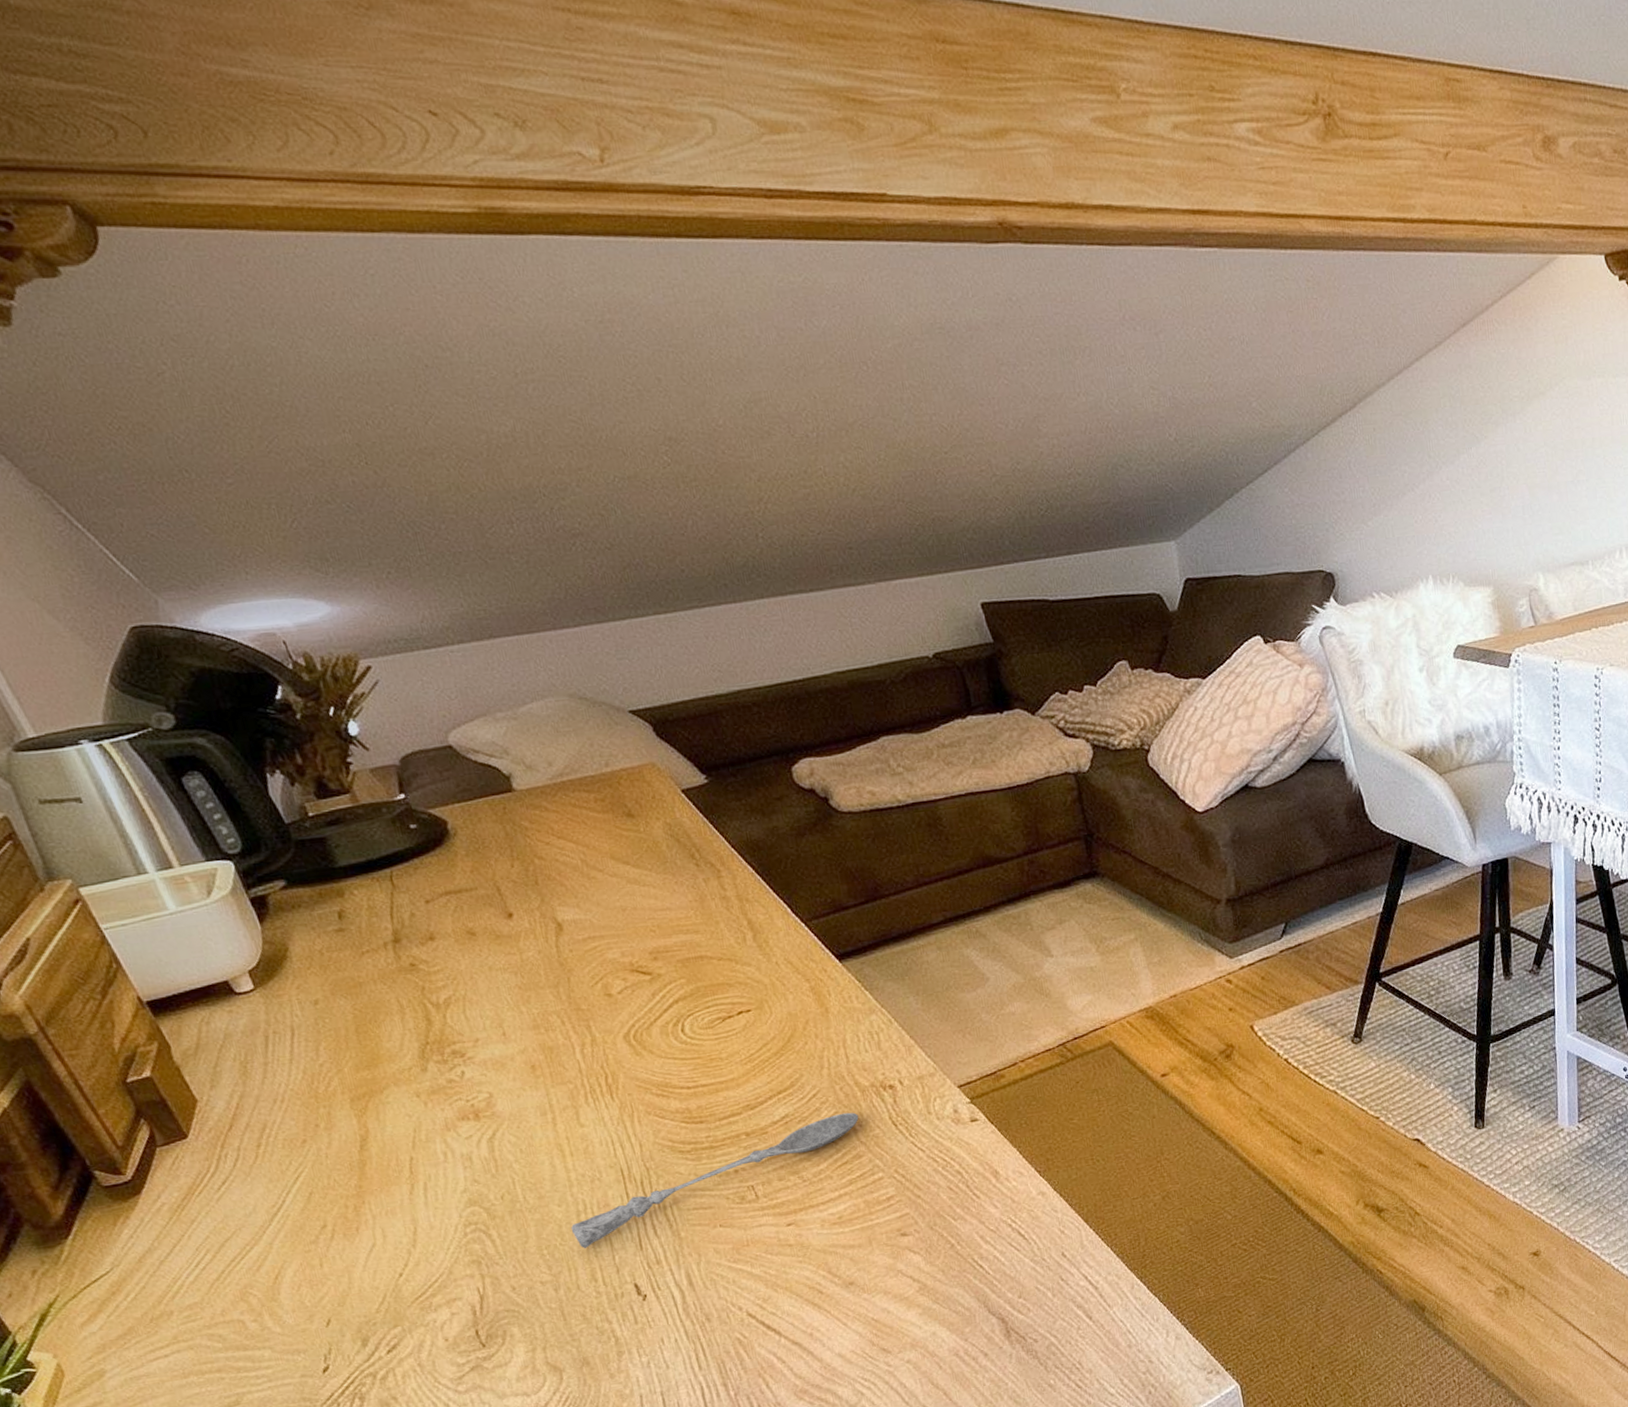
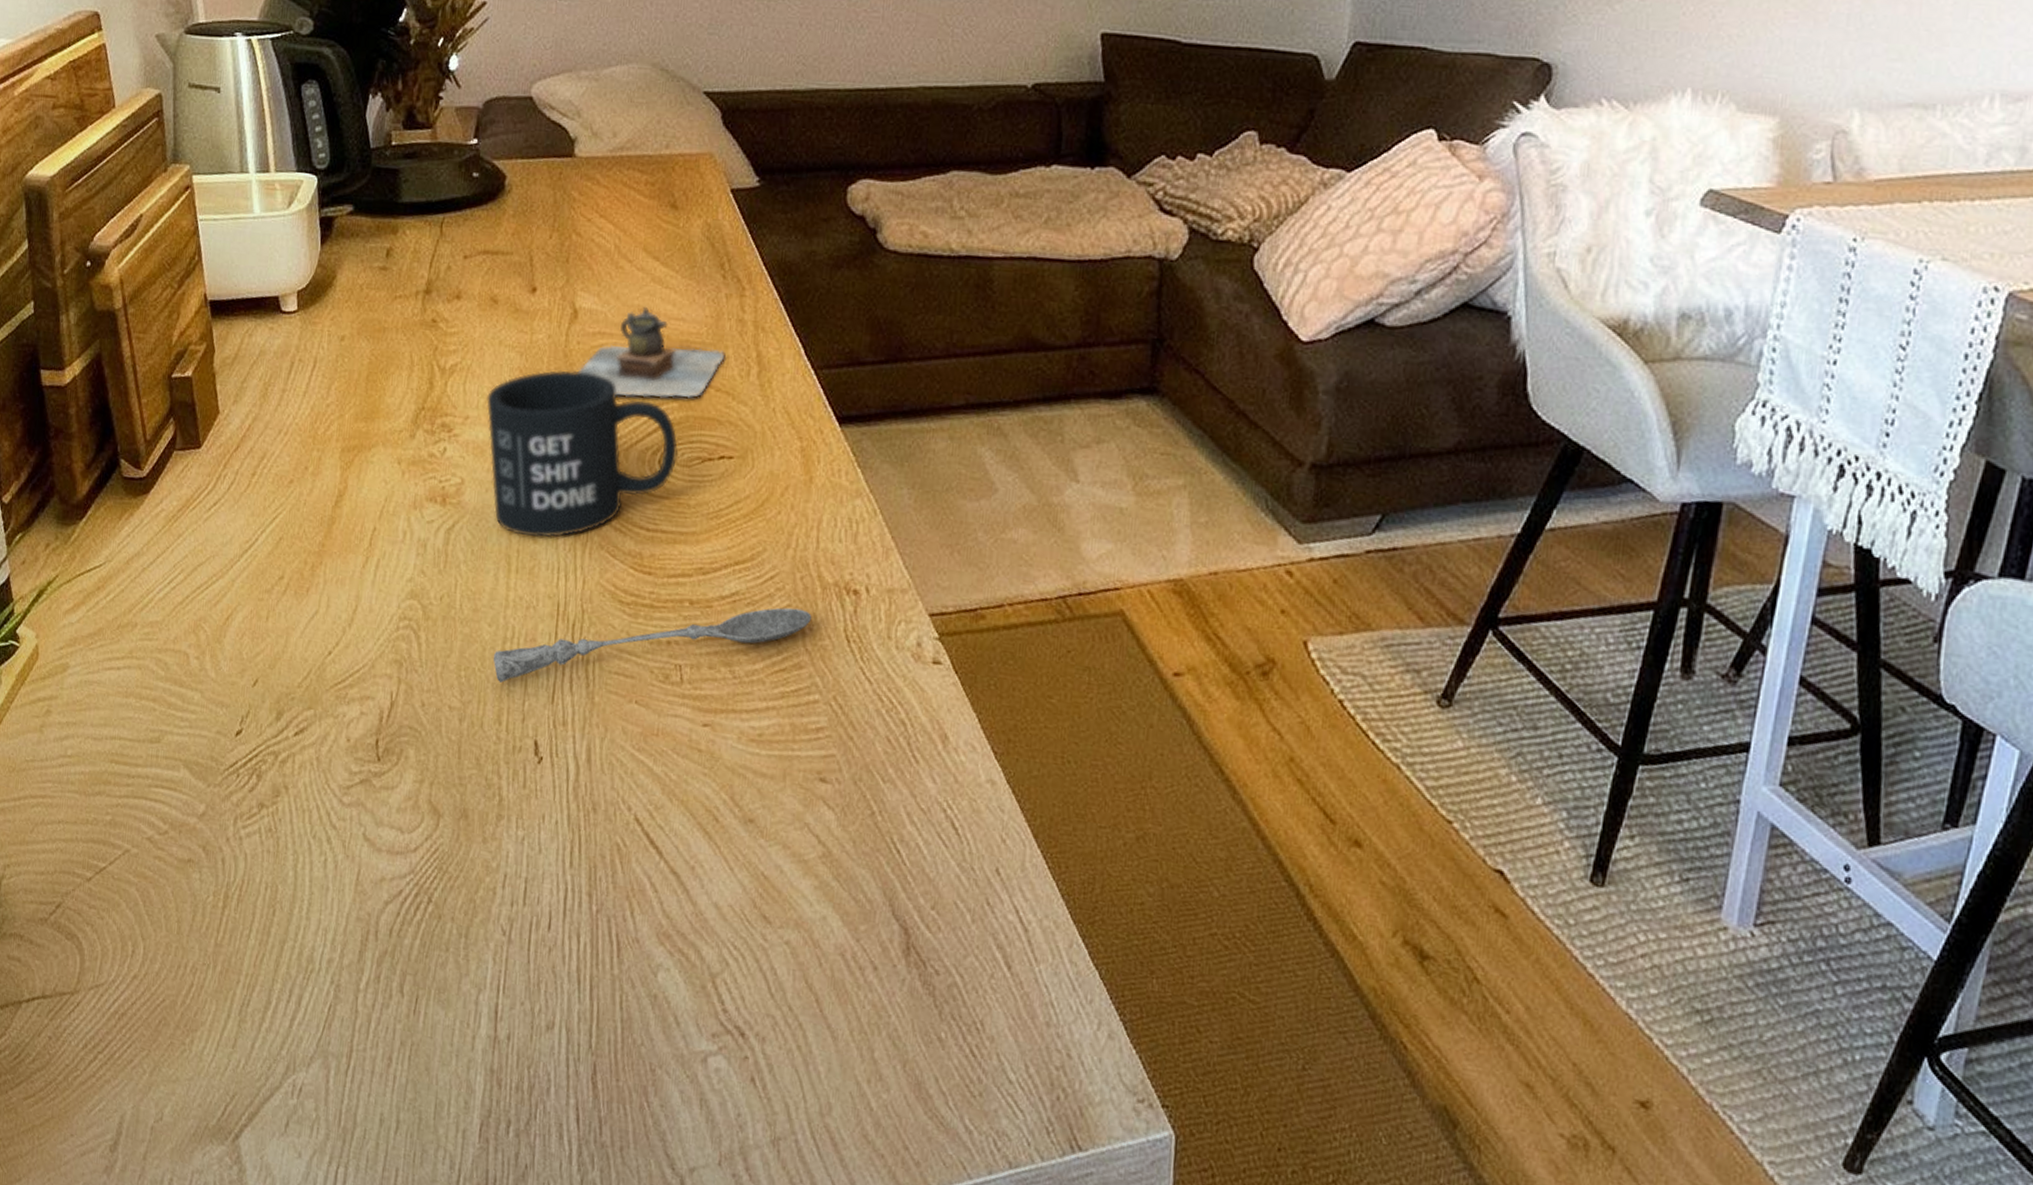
mug: none [492,973,700,1125] -> present [486,370,678,538]
teapot: none [577,905,719,988] -> present [578,306,725,399]

